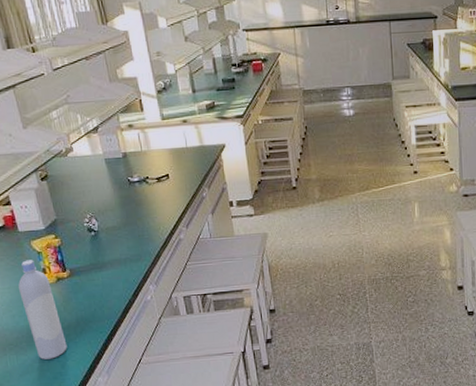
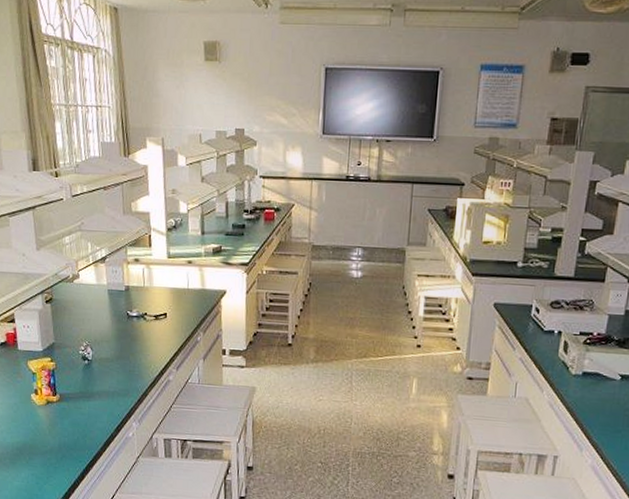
bottle: present [18,260,67,360] -> none [10,379,47,480]

